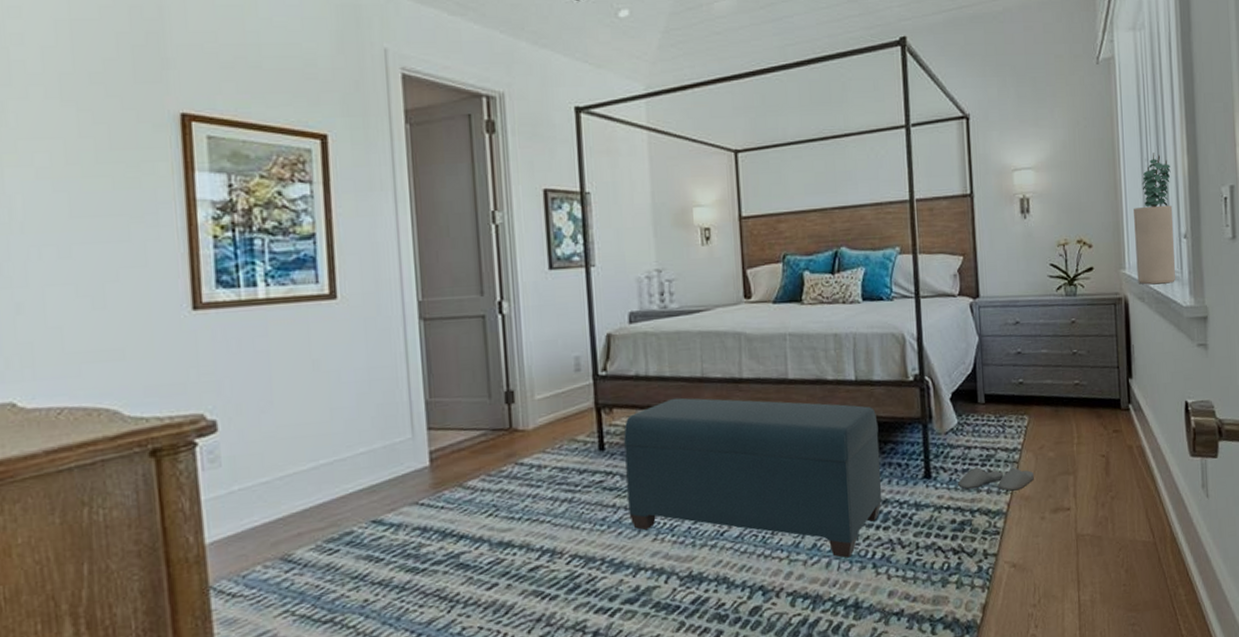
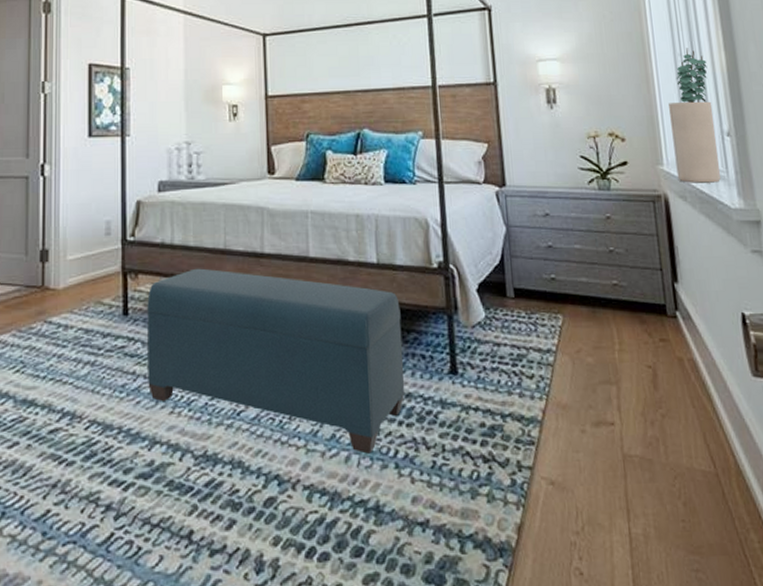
slippers: present [957,466,1034,491] -> none [486,365,572,397]

